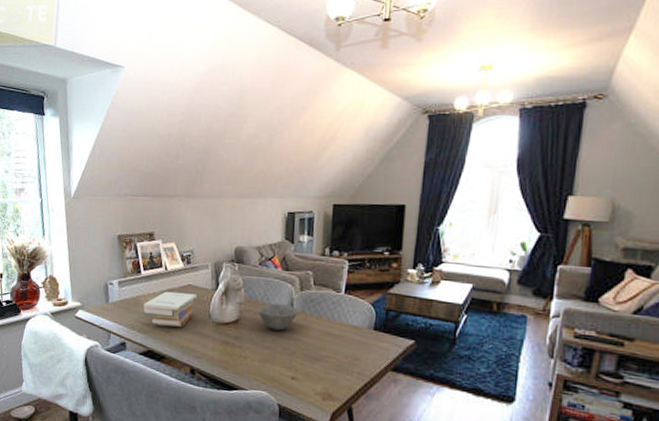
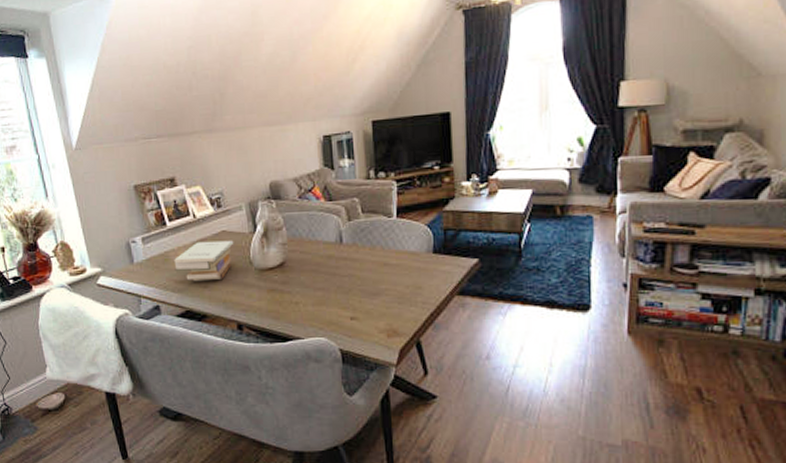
bowl: present [257,303,299,331] -> none [304,238,349,269]

